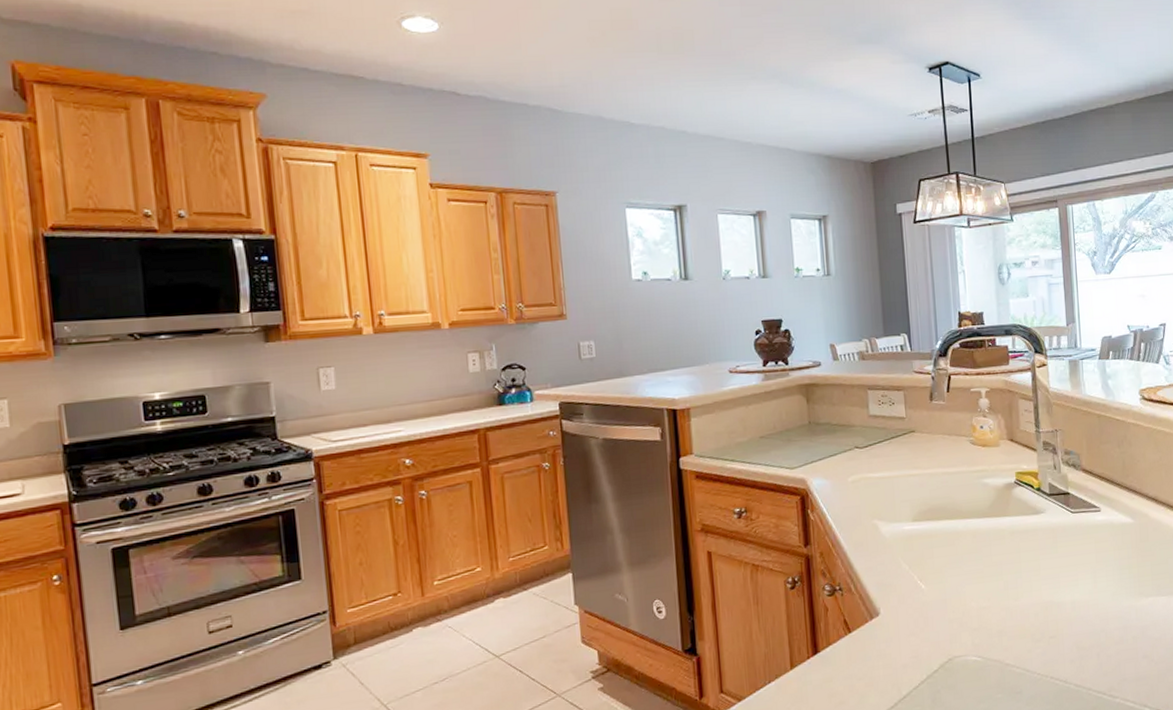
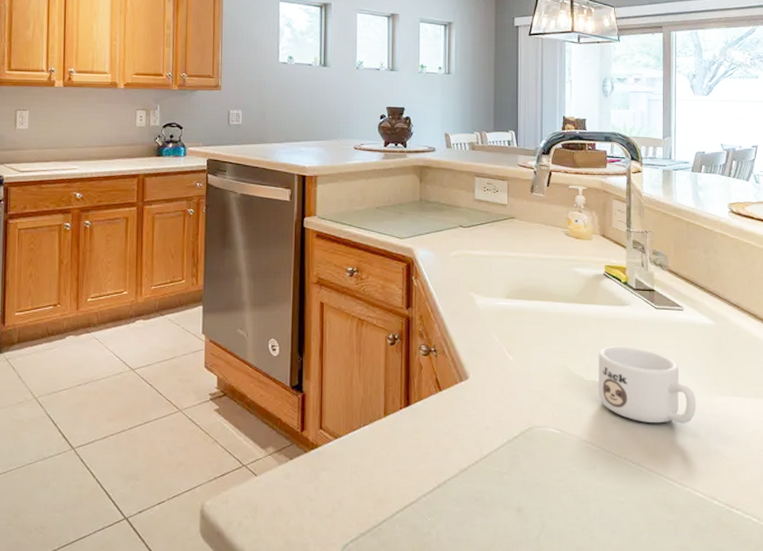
mug: none [1016,557,1121,637] -> present [598,346,696,423]

